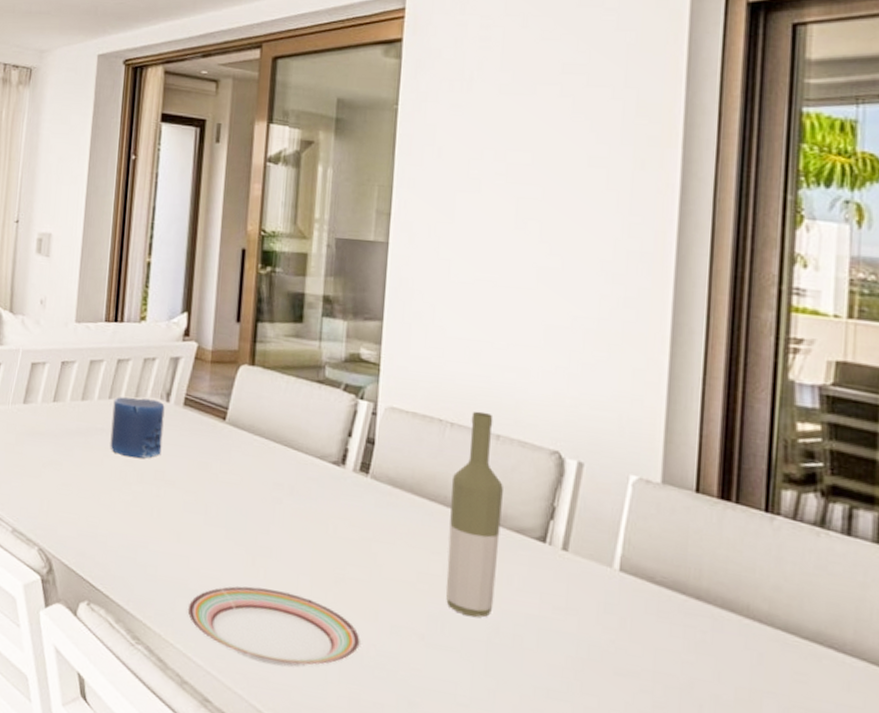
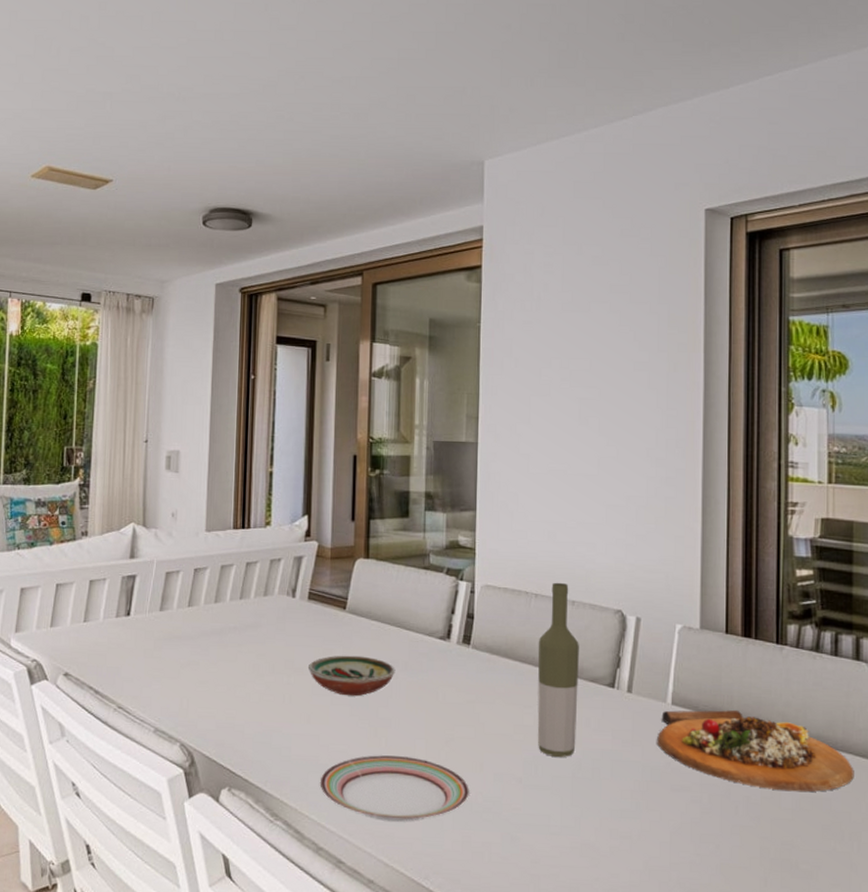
candle: present [110,397,165,459] -> none [243,596,291,651]
decorative bowl: none [181,470,280,519] -> present [308,655,396,697]
cutting board: none [598,578,868,703] -> present [657,709,854,792]

